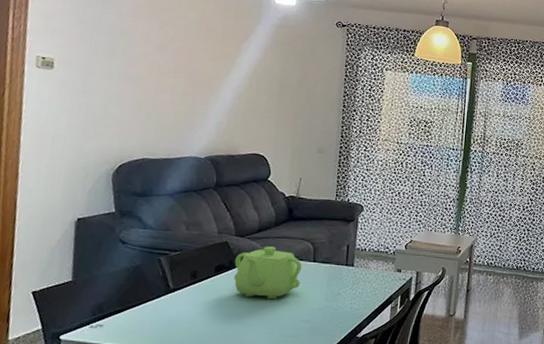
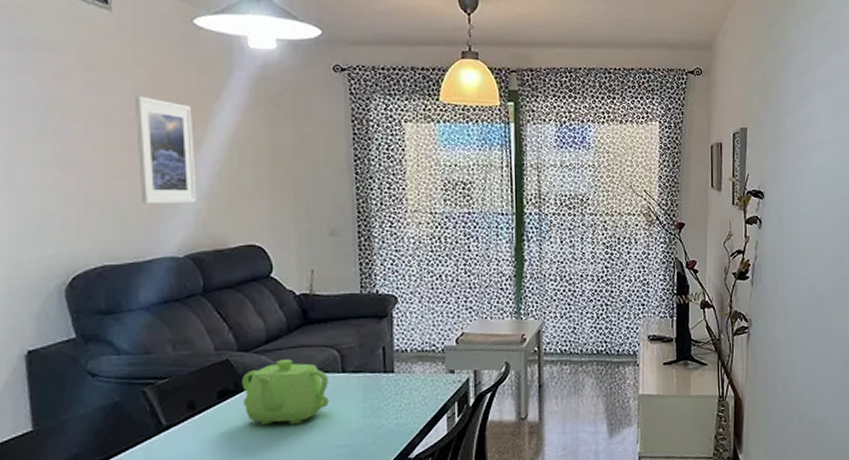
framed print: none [179,31,226,118] -> present [134,95,197,204]

